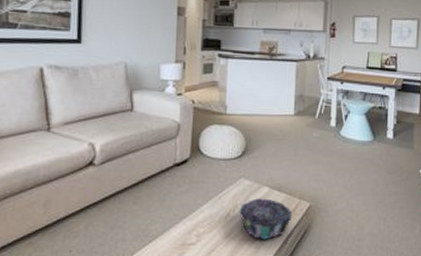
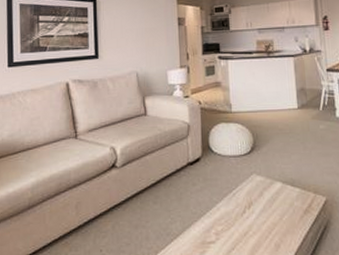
decorative bowl: present [239,198,292,240] -> none [254,194,309,237]

